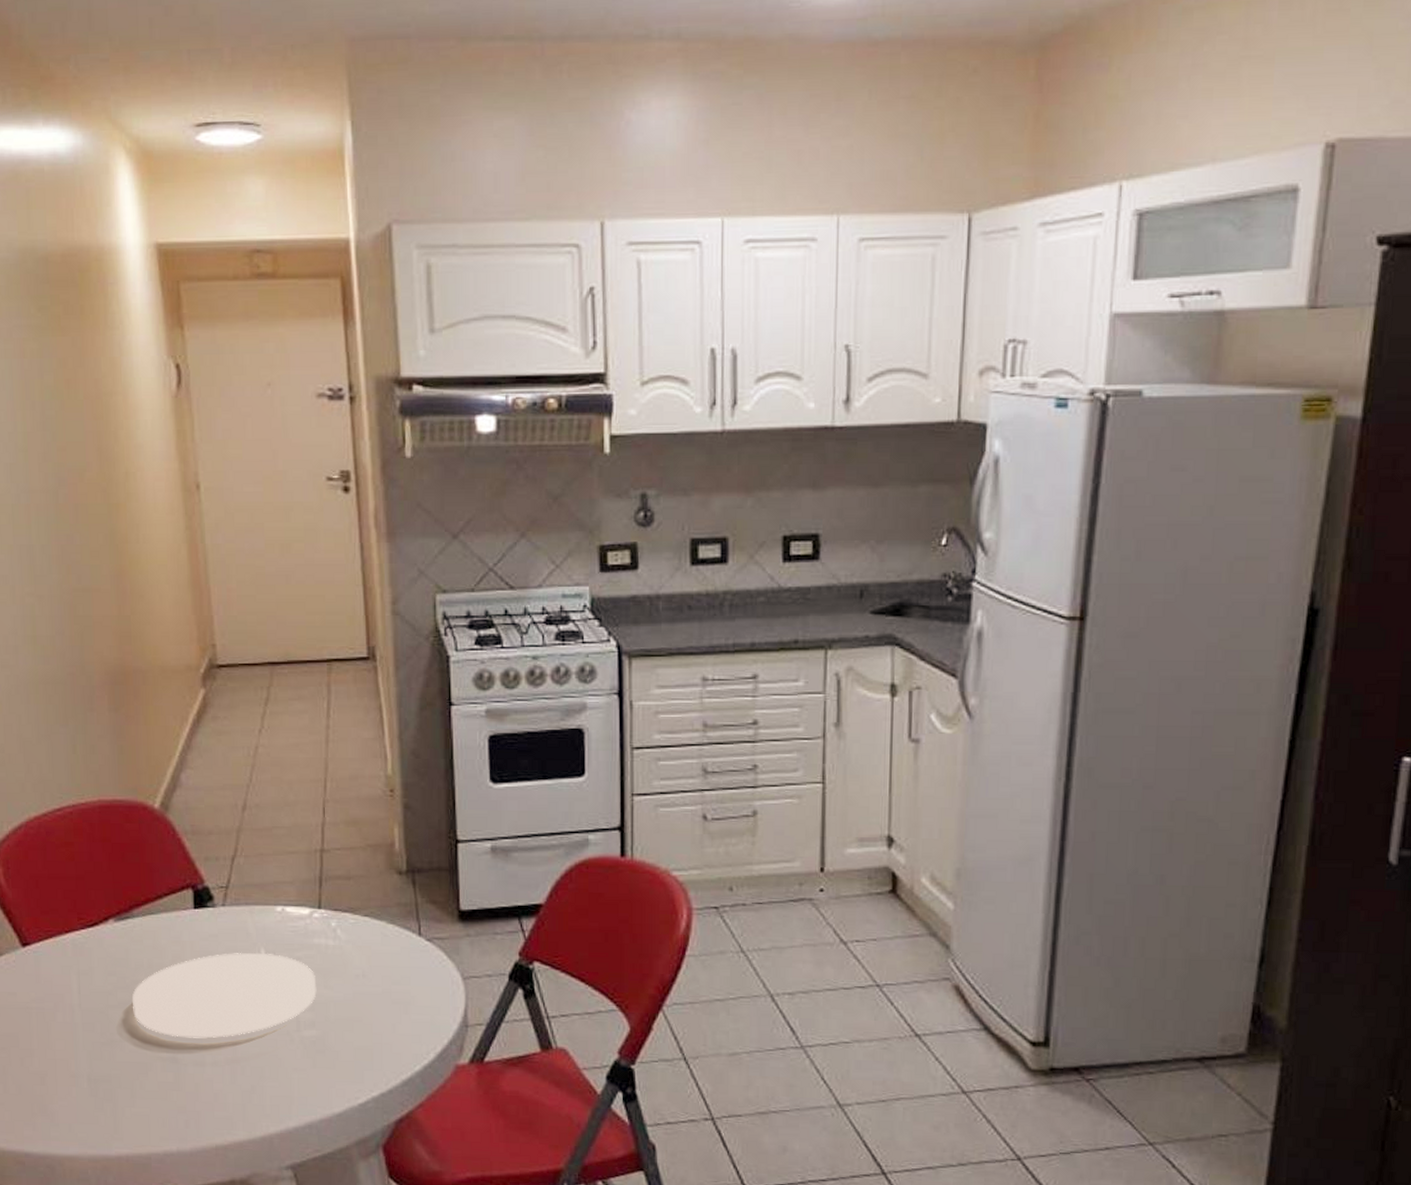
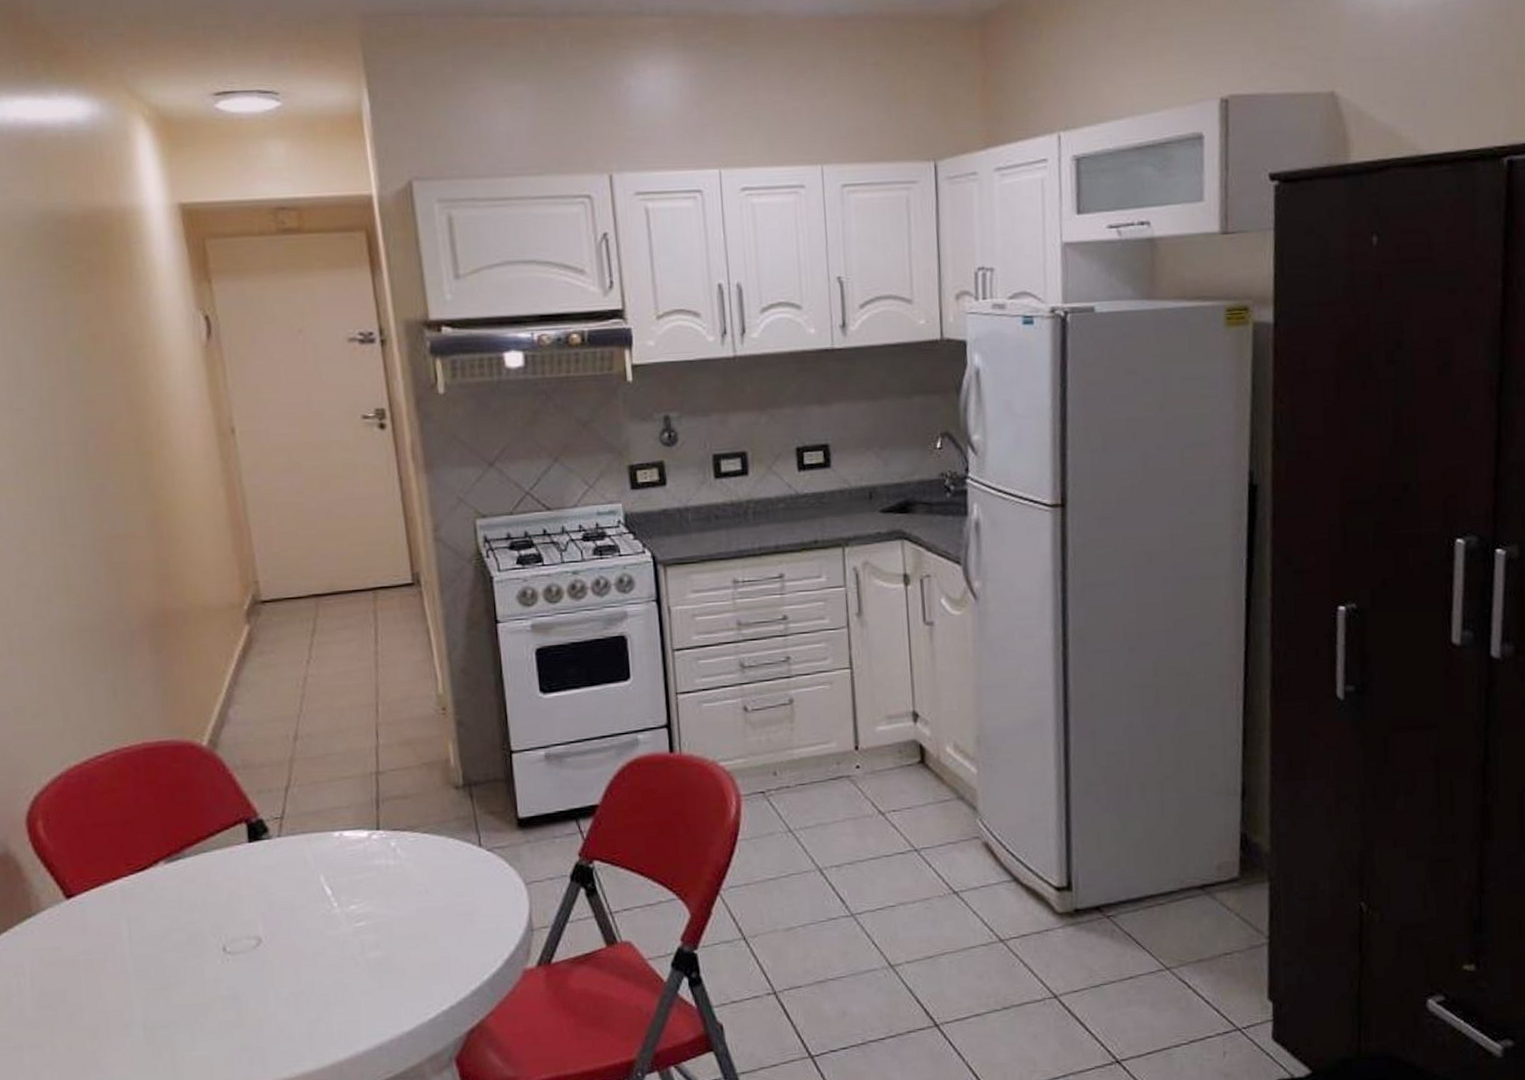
plate: present [132,953,317,1039] -> none [187,879,380,974]

